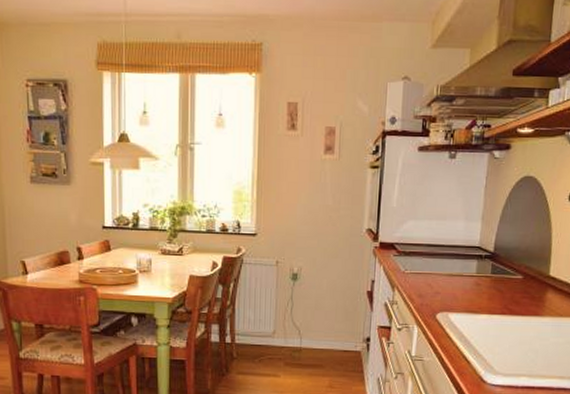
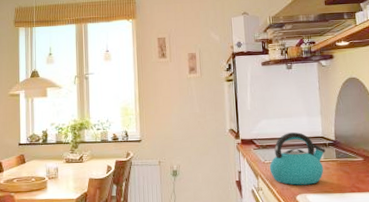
kettle: none [409,239,480,302] -> present [269,132,326,185]

